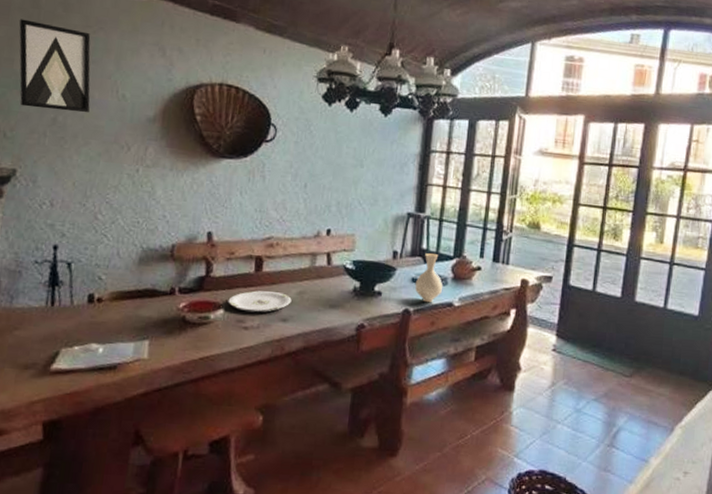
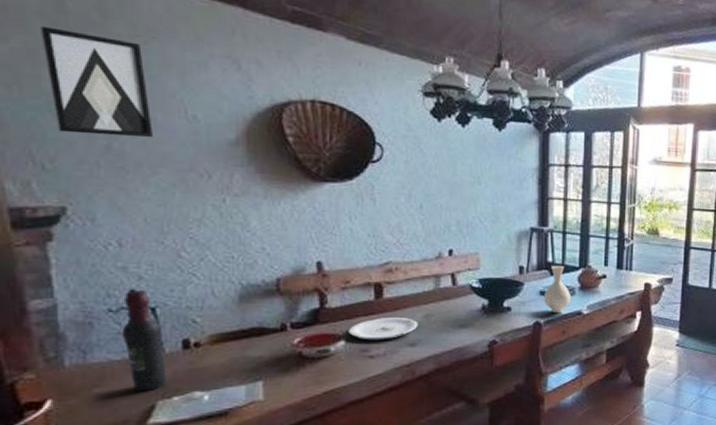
wine bottle: none [42,246,74,338] -> present [121,291,166,391]

